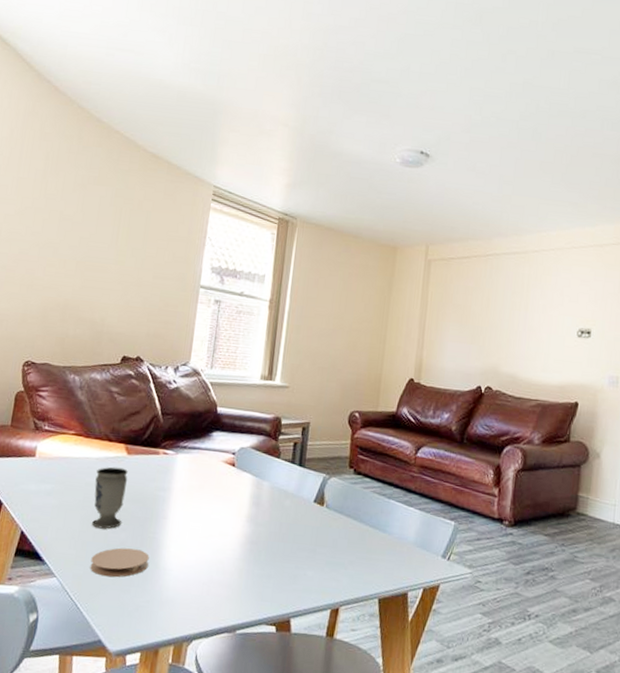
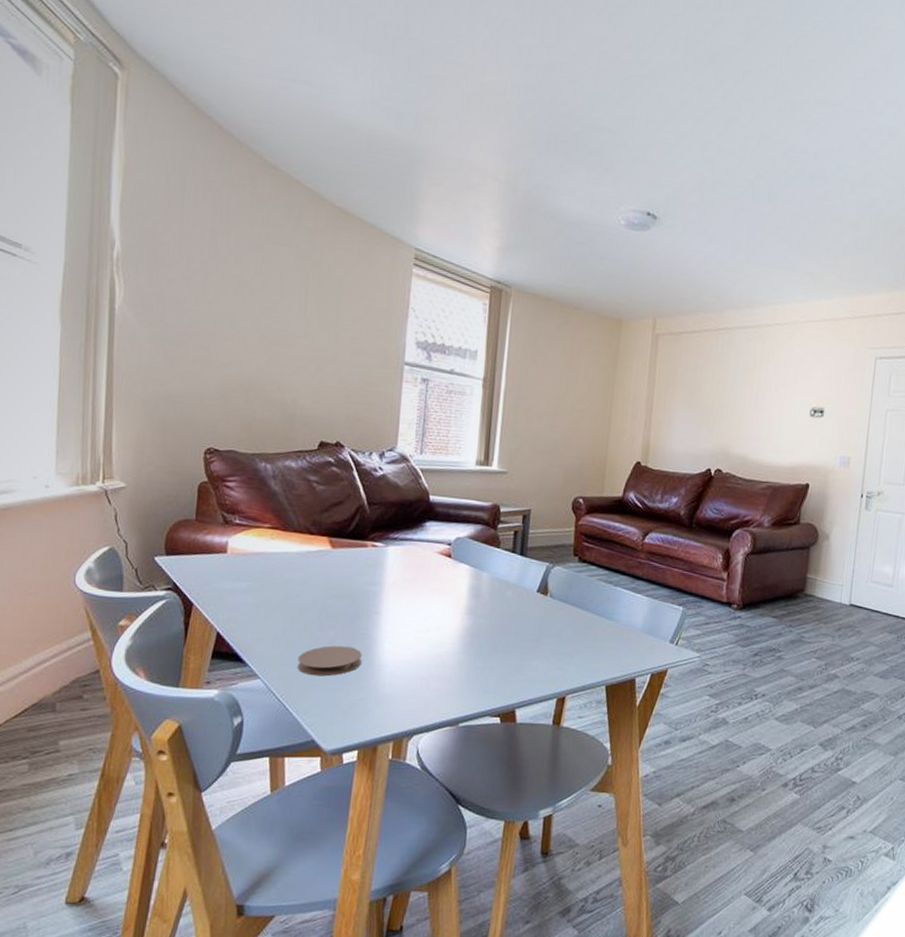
cup: present [92,467,128,529] -> none [296,561,334,627]

